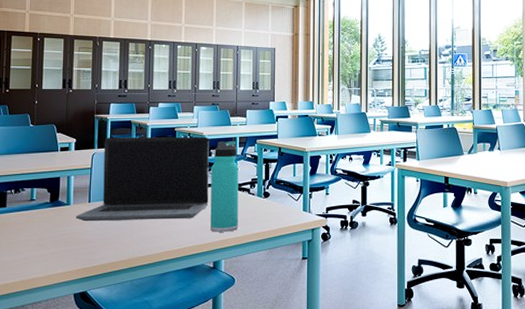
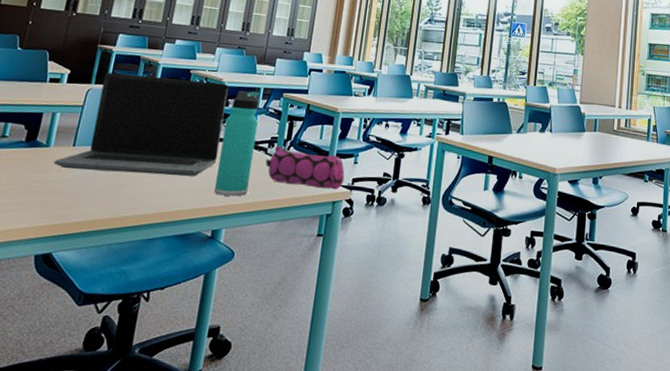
pencil case: none [249,186,319,219] -> present [265,145,345,190]

